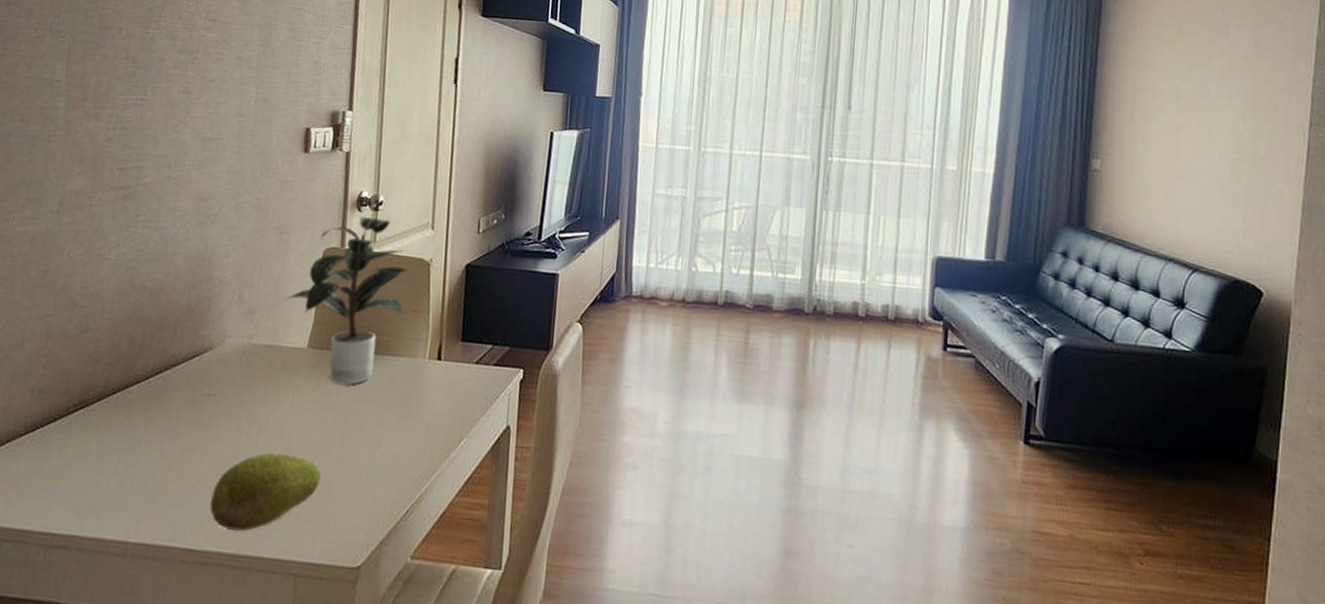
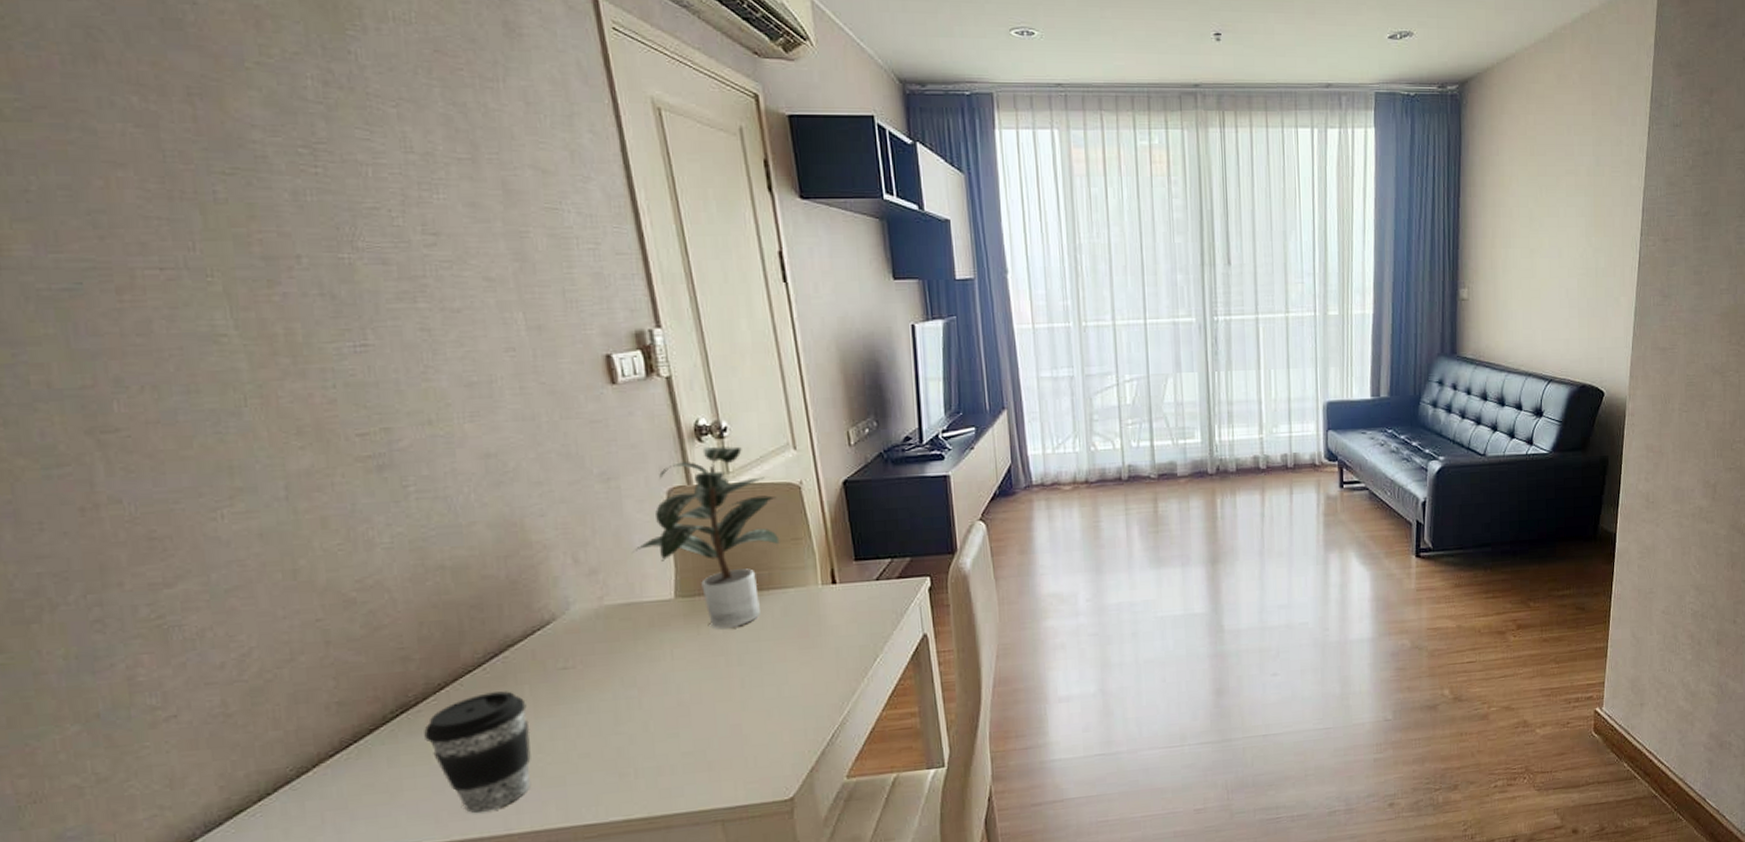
coffee cup: none [90,404,171,516] -> present [424,691,531,814]
fruit: present [210,453,322,531] -> none [601,708,728,797]

